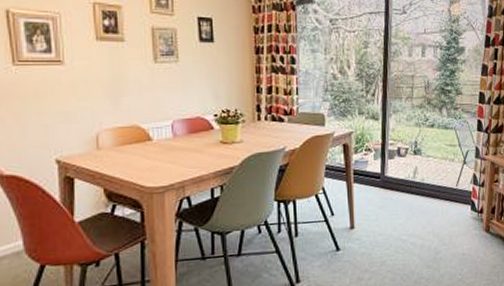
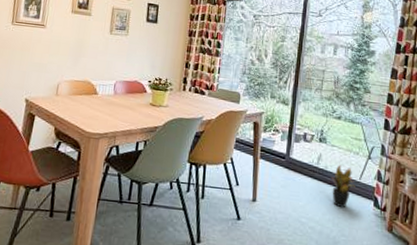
potted plant: none [429,174,453,218] -> present [331,164,355,208]

